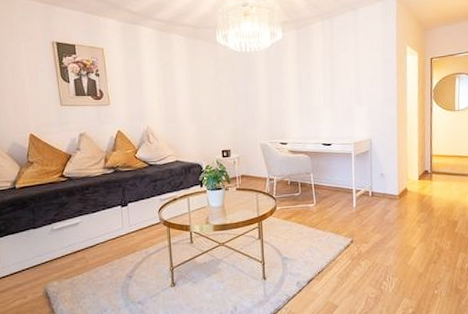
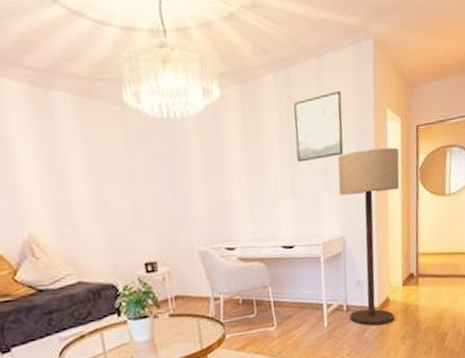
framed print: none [335,34,372,84] -> present [294,91,344,163]
floor lamp: none [367,74,417,210] -> present [337,147,400,326]

